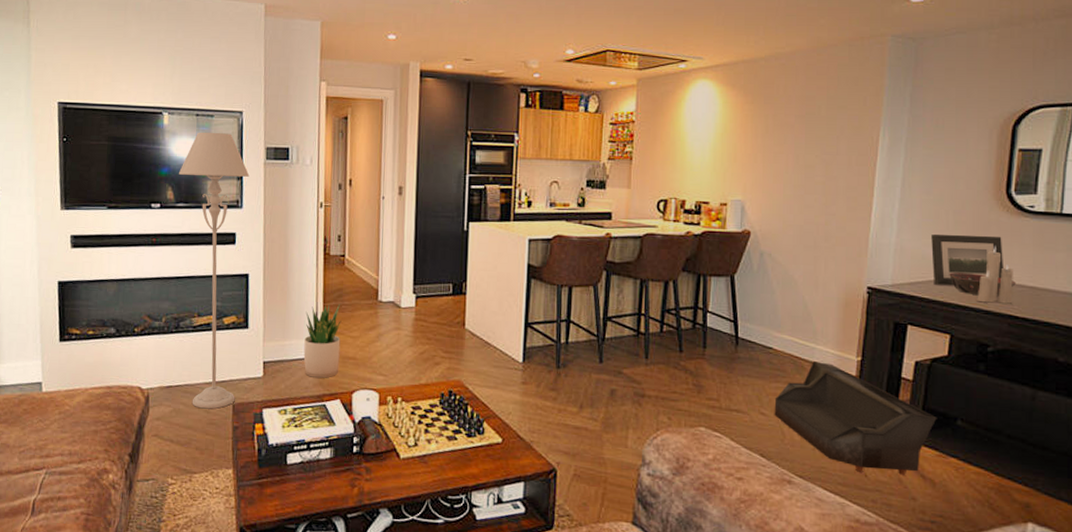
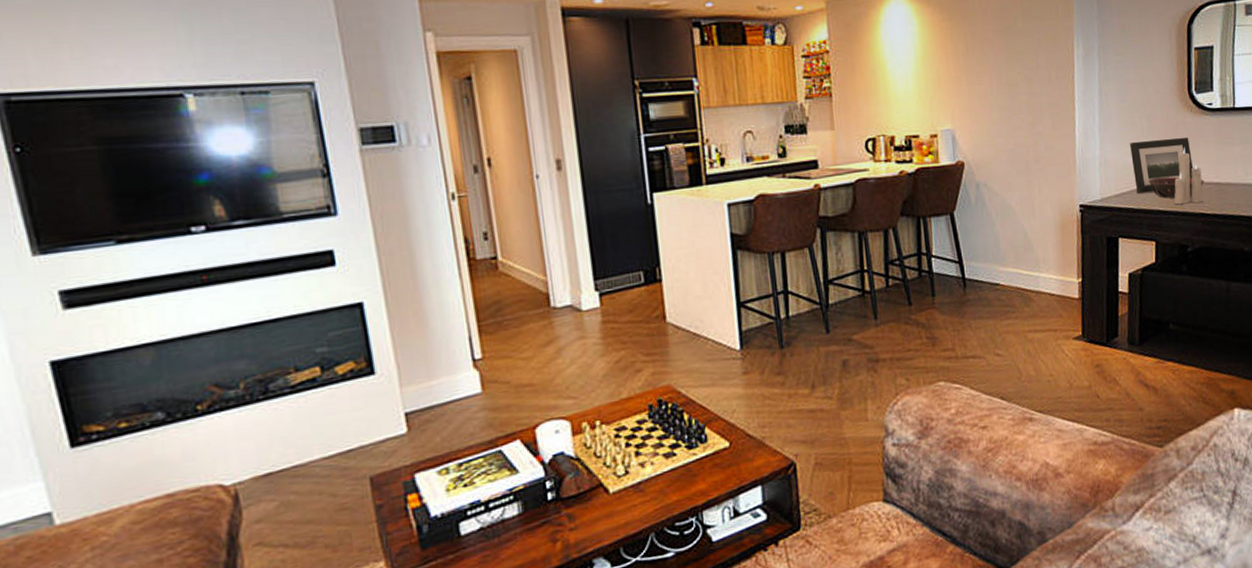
floor lamp: present [178,132,250,409] -> none [226,114,372,494]
planter: present [303,304,341,378] -> none [454,321,513,420]
dog bed: present [774,361,937,475] -> none [1007,289,1153,395]

